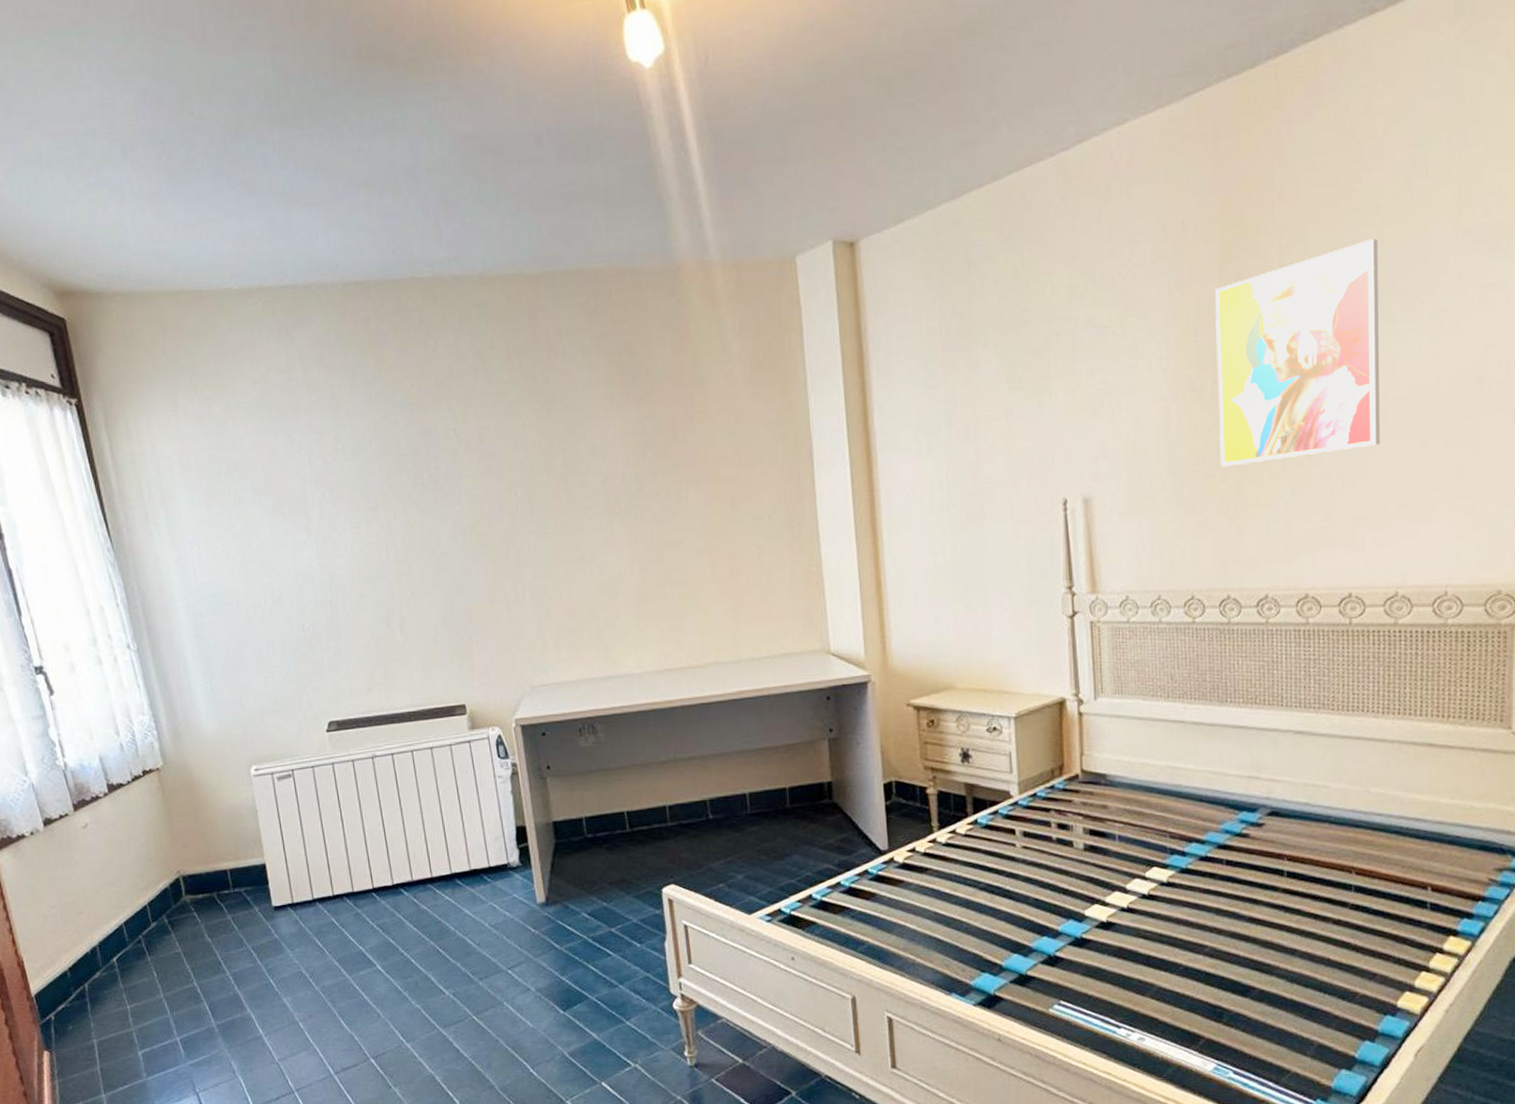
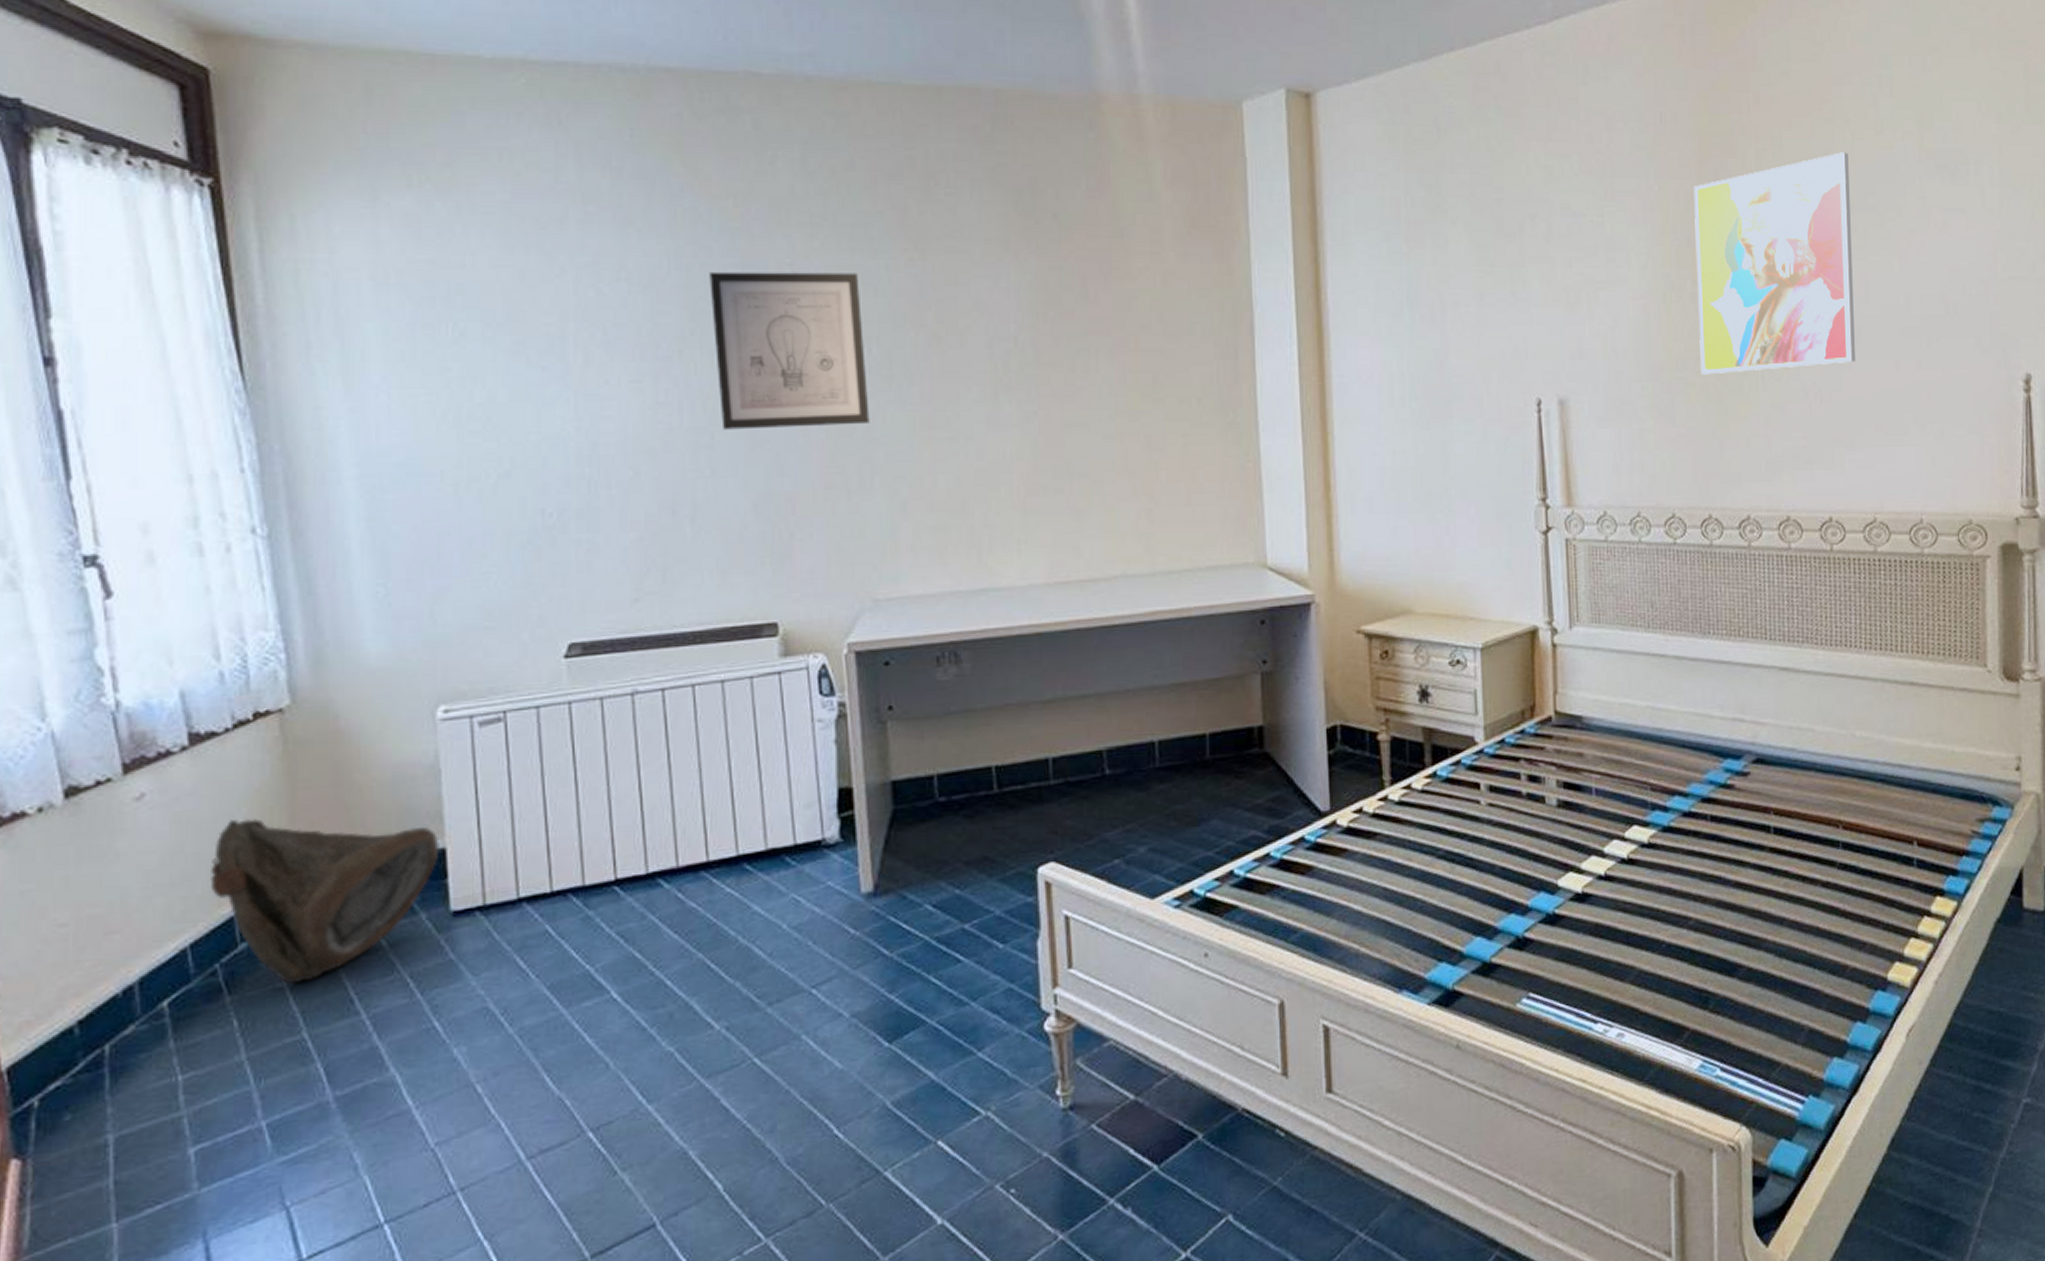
bag: none [129,841,262,951] -> present [210,818,440,985]
wall art: none [398,432,519,561] -> present [709,271,870,430]

